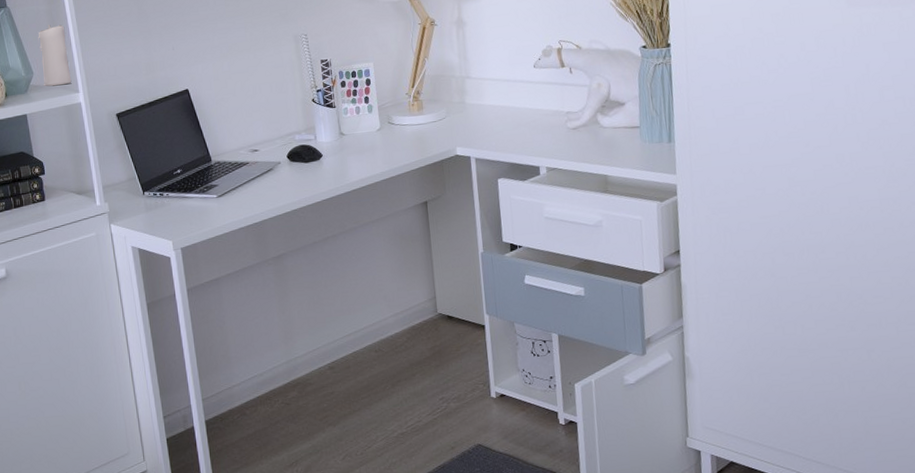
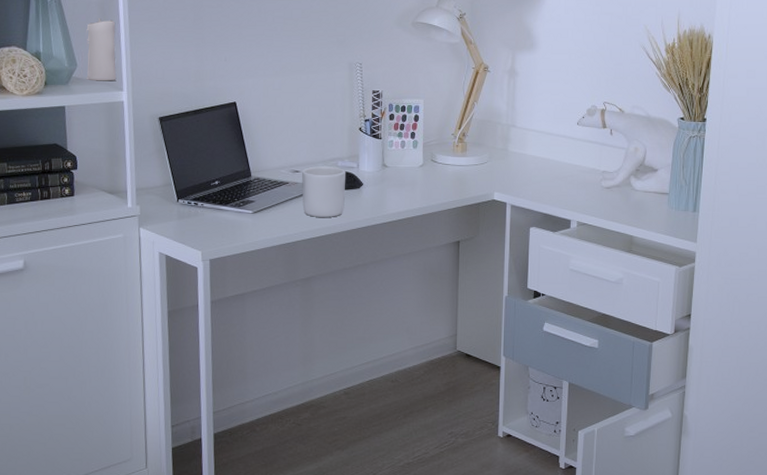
mug: none [261,141,307,194] -> present [302,166,346,217]

